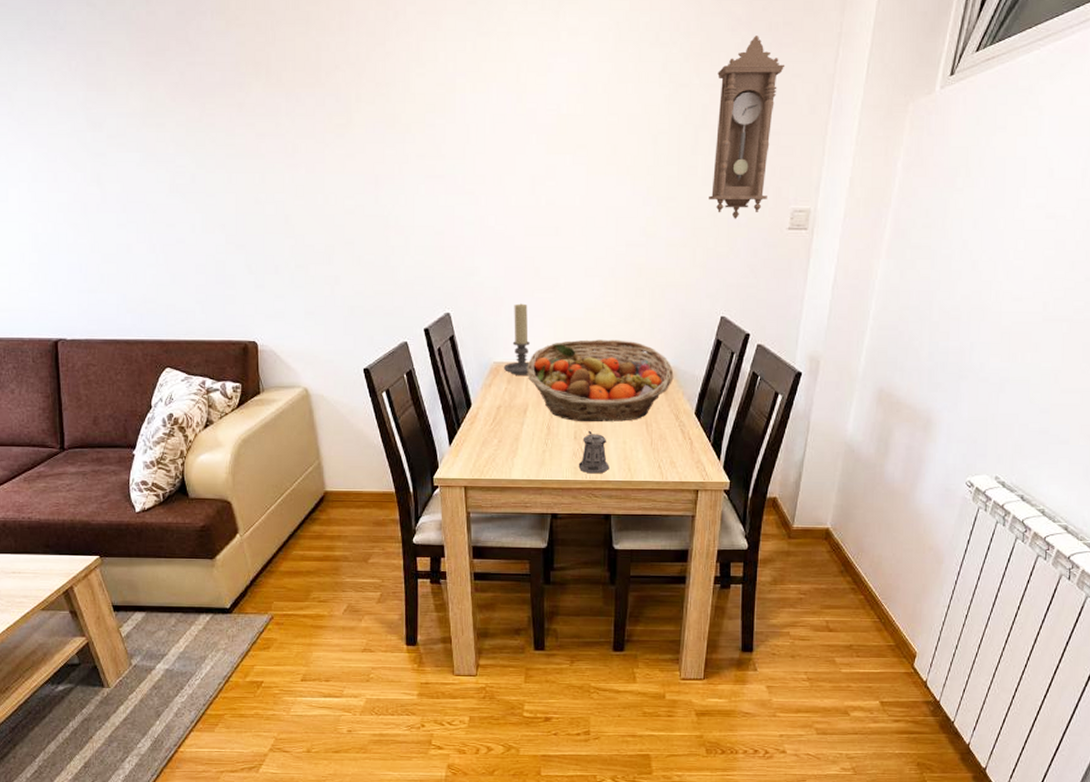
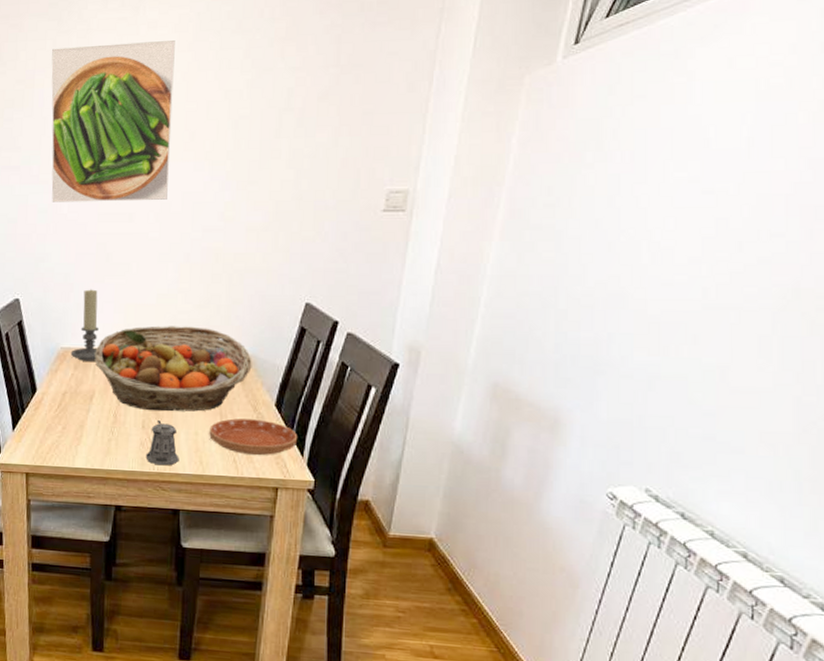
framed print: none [472,49,596,215] -> present [51,40,175,202]
saucer: none [636,427,714,461] -> present [209,418,297,456]
pendulum clock: present [709,36,785,220] -> none [293,17,380,203]

